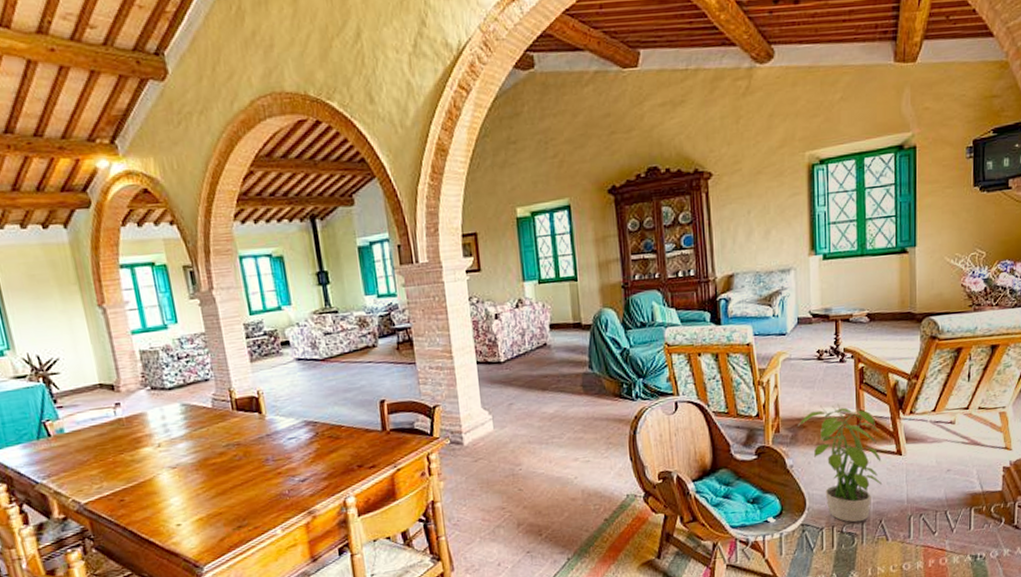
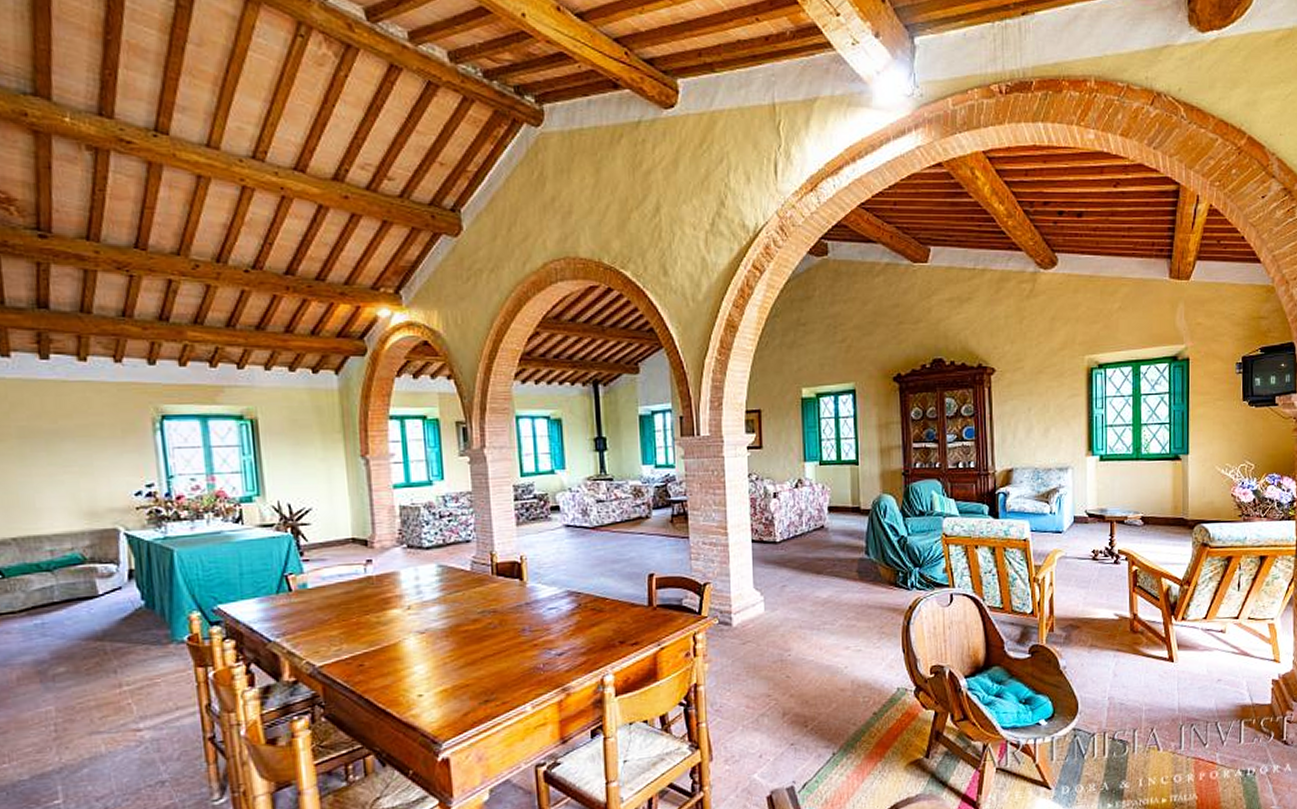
potted plant: present [797,403,883,523] -> none [1071,605,1155,730]

